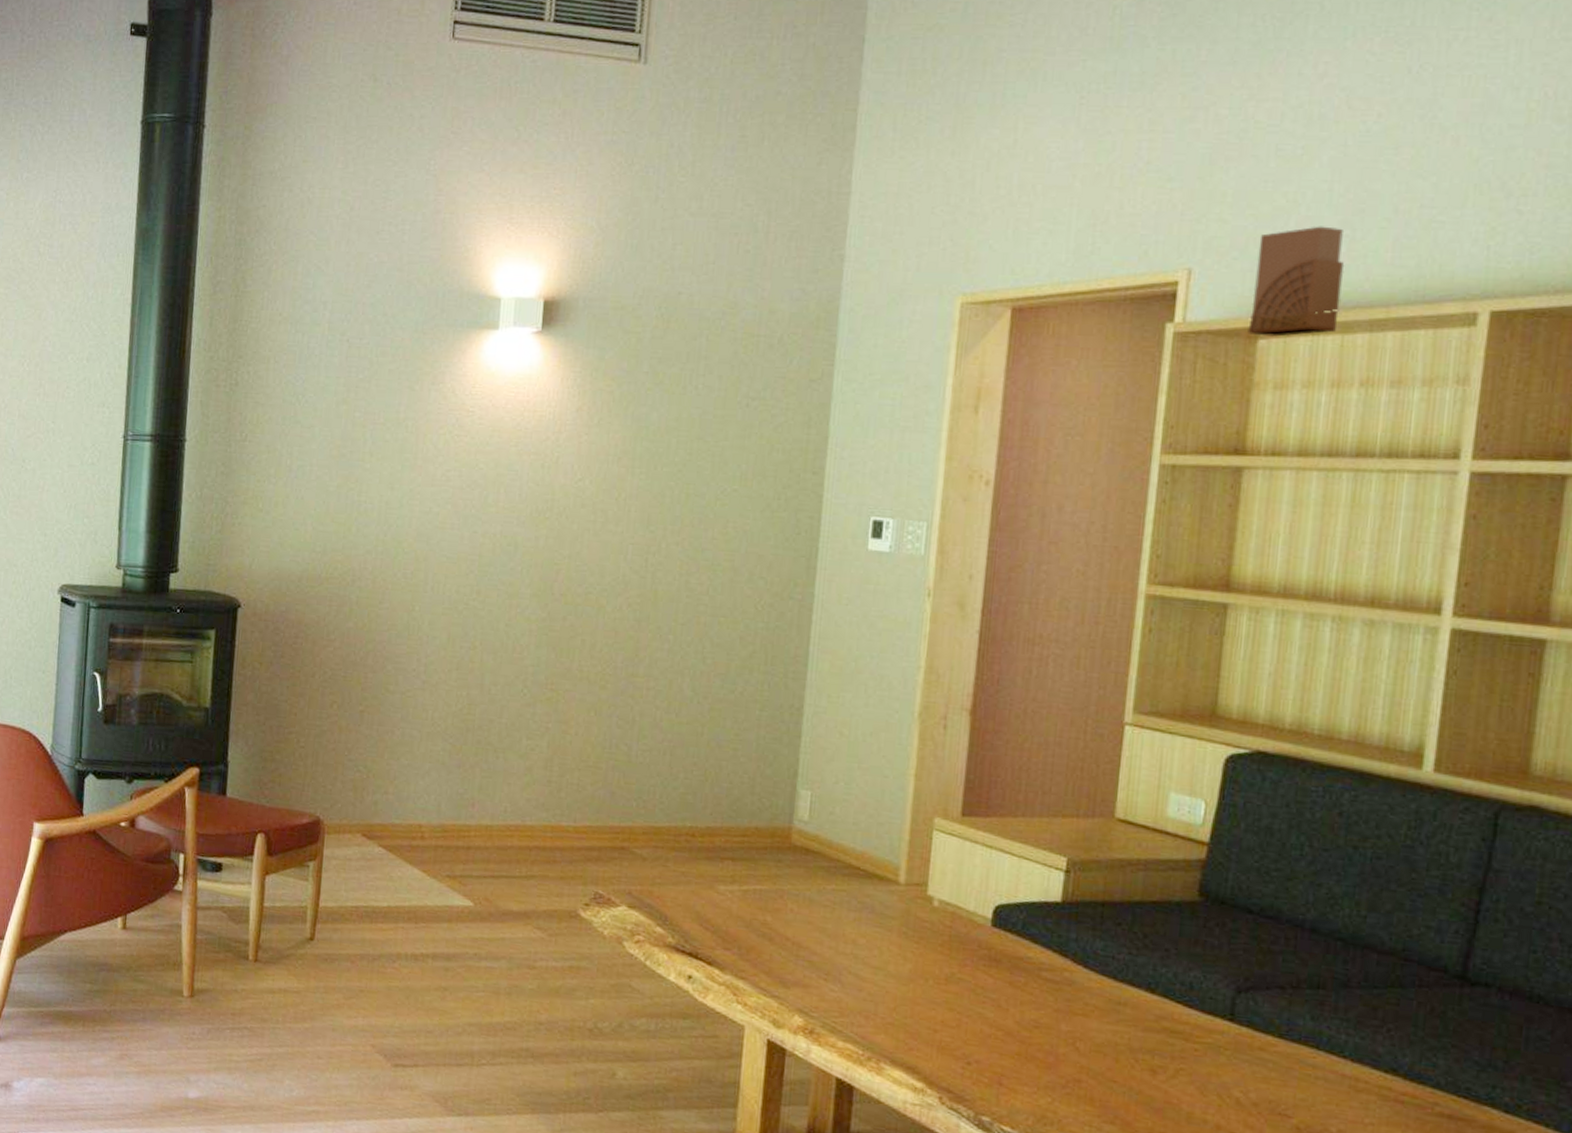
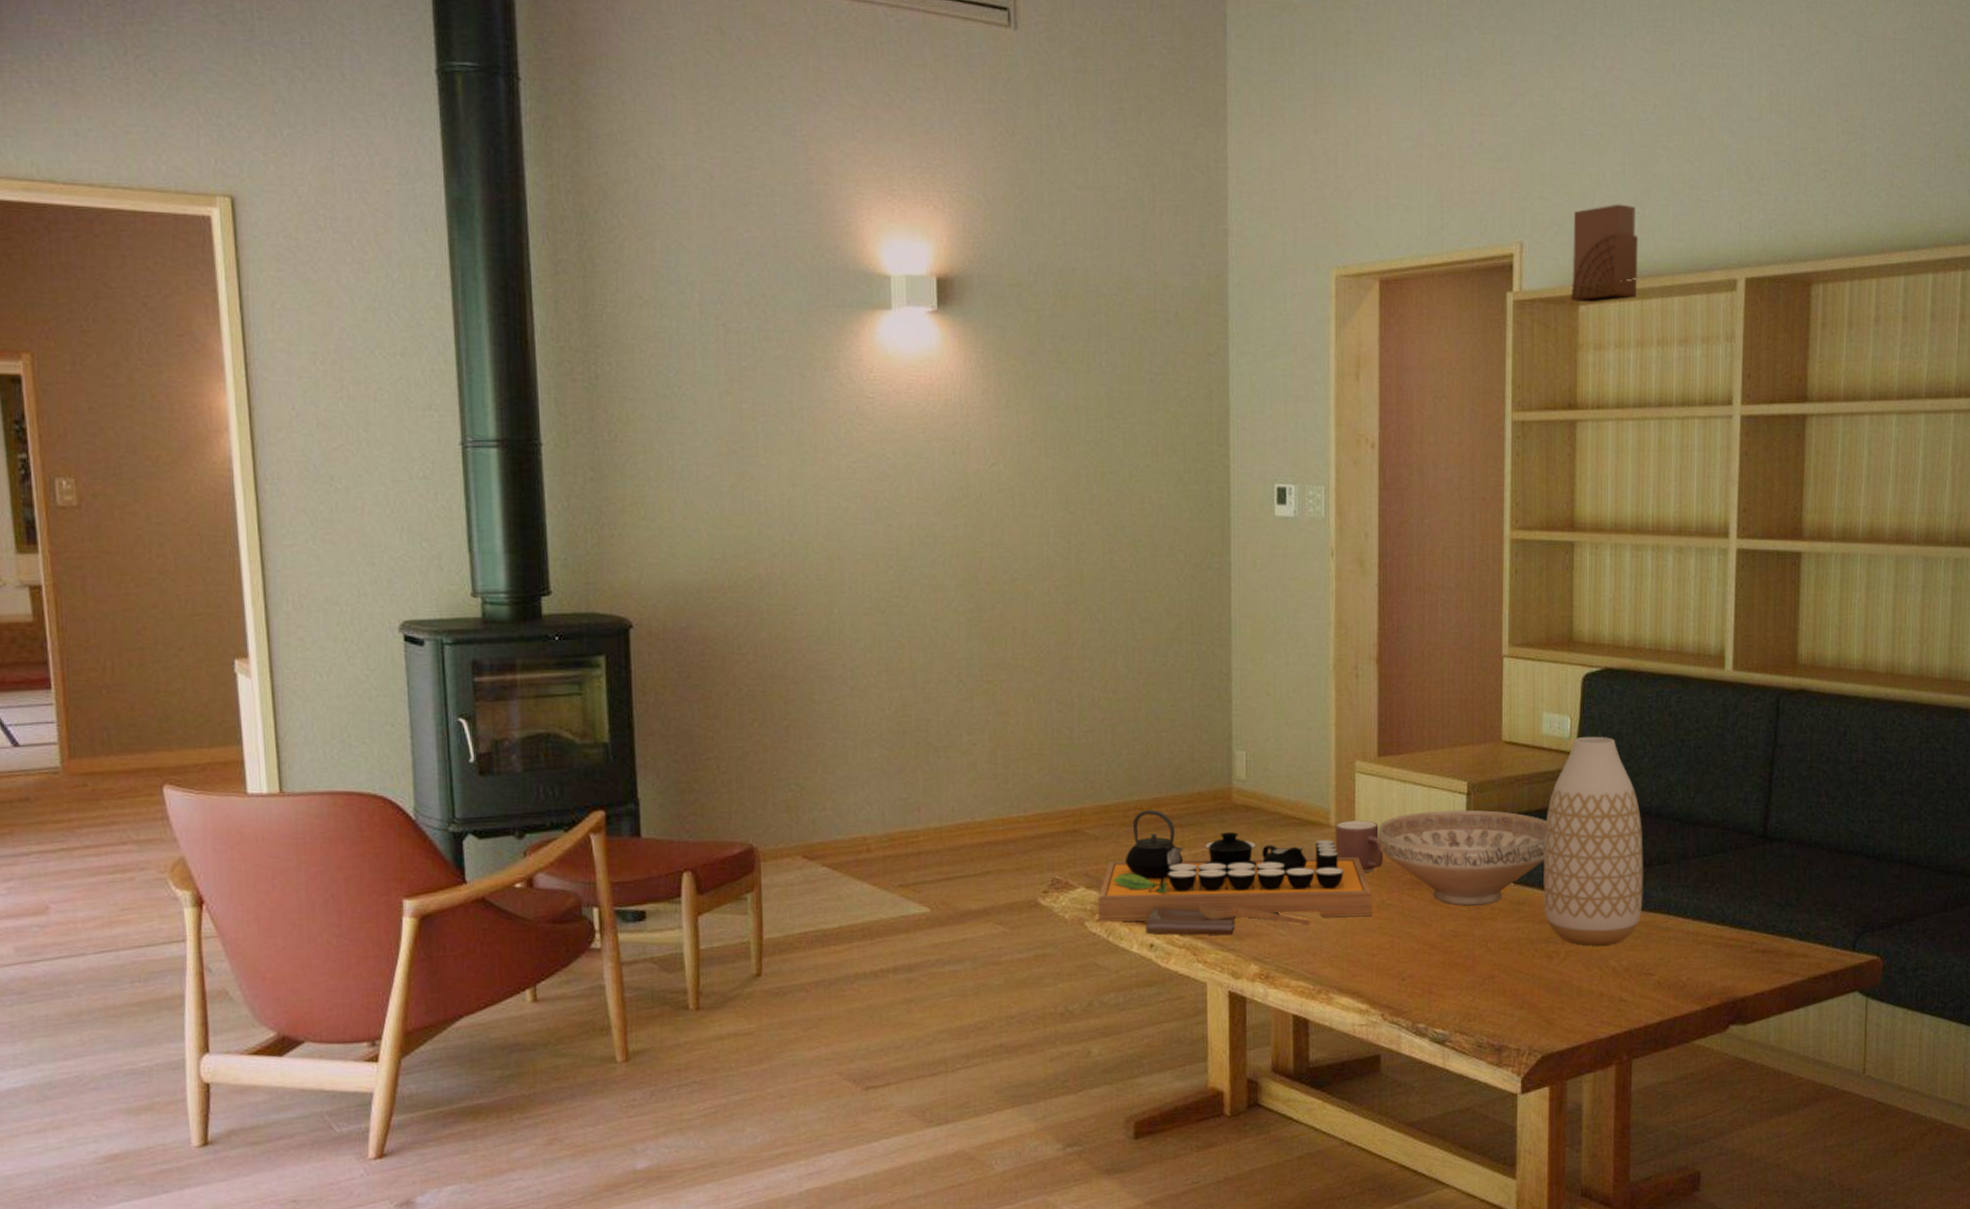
tea set: none [637,837,940,988] -> present [1098,810,1372,936]
mug: none [902,880,957,941] -> present [1335,820,1383,874]
decorative bowl: none [953,883,1165,999] -> present [1378,809,1547,906]
vase: none [1151,826,1291,1071] -> present [1543,736,1643,945]

